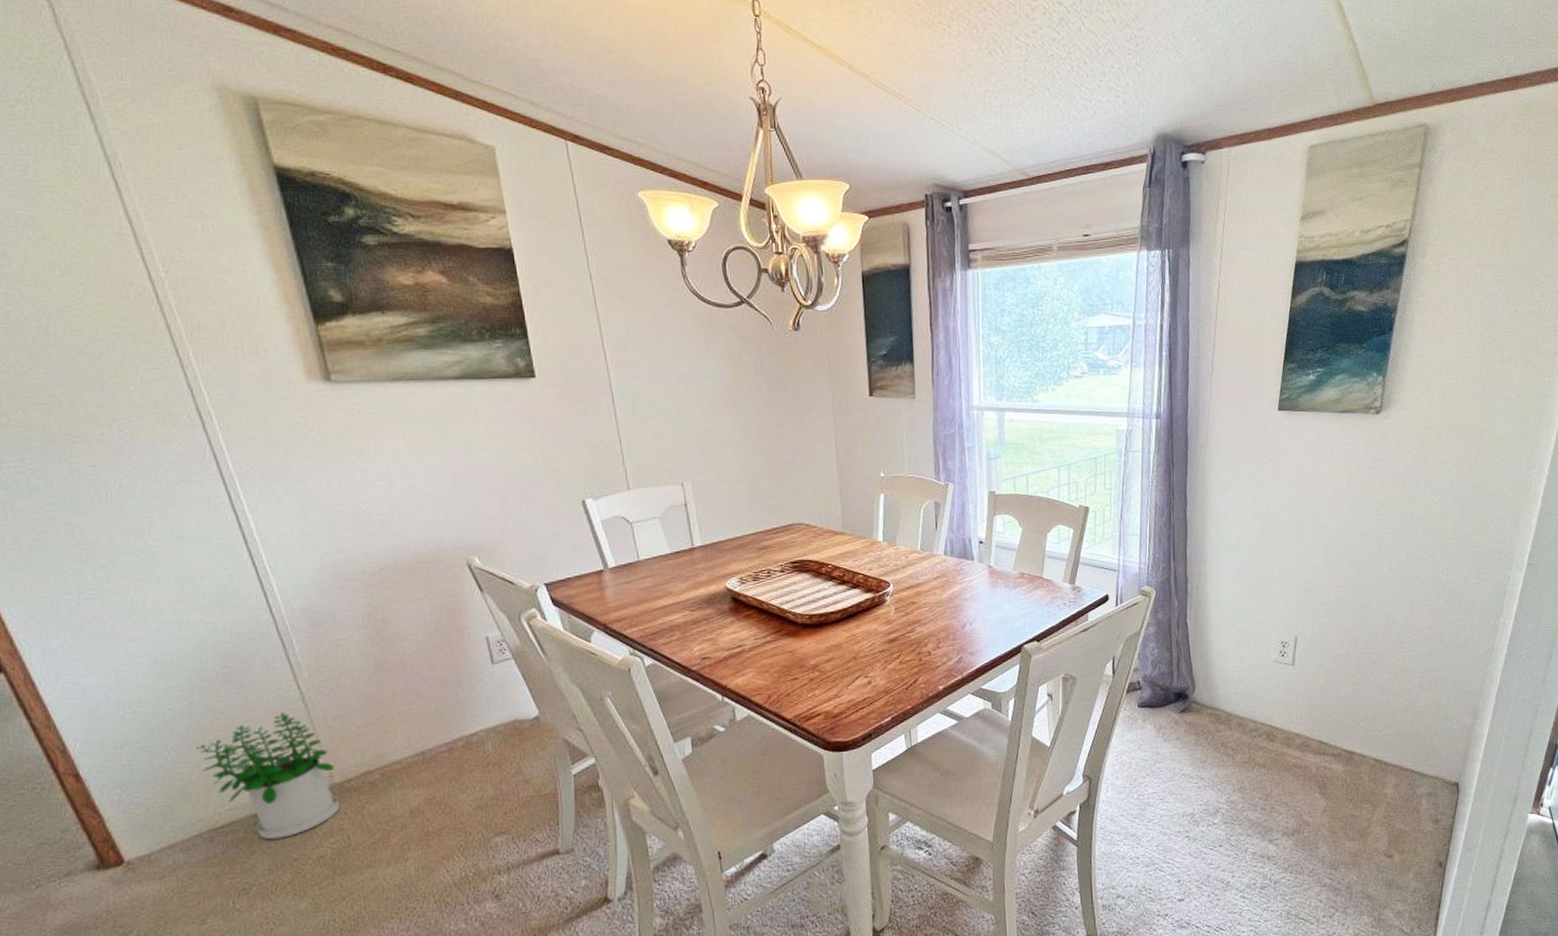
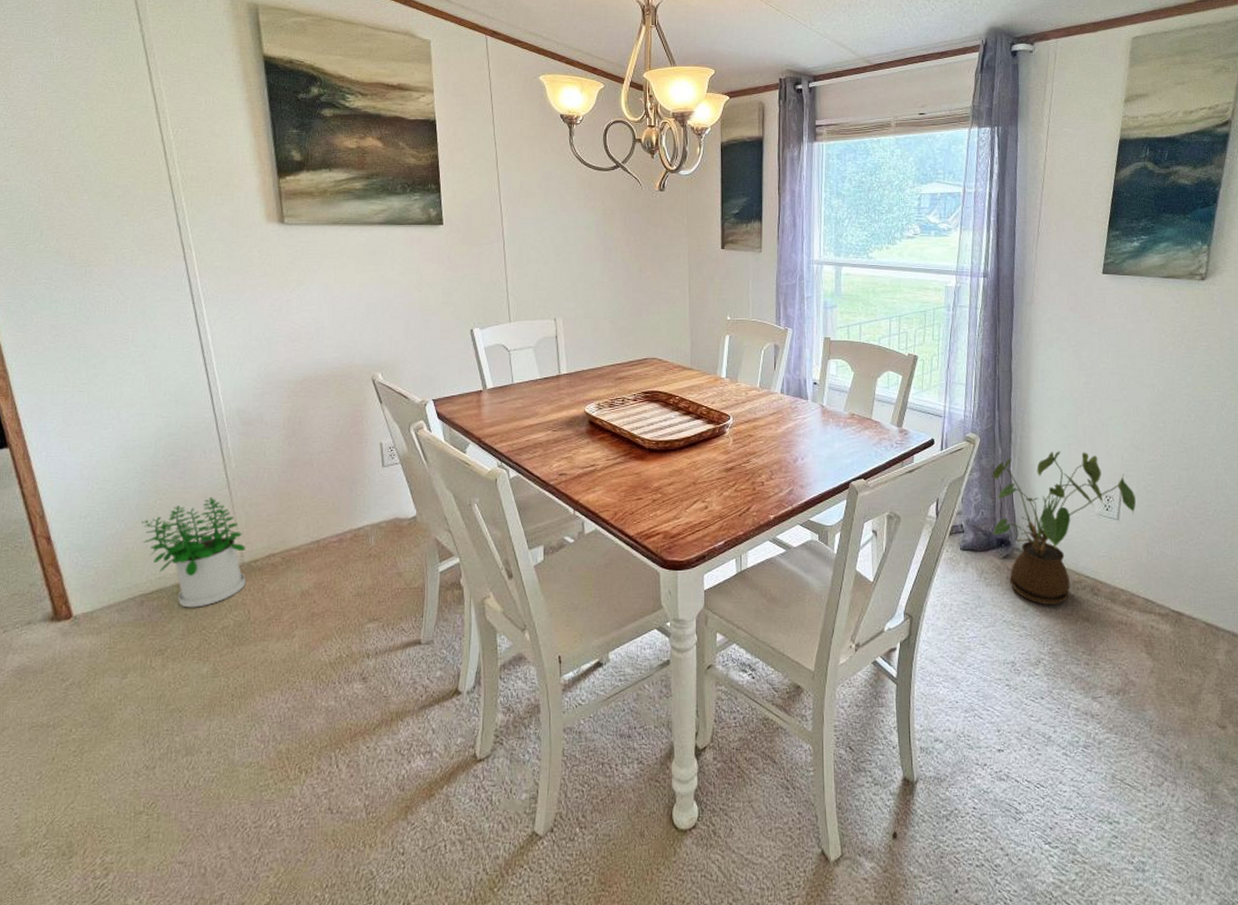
house plant: none [1169,598,1310,756] -> present [992,451,1136,605]

